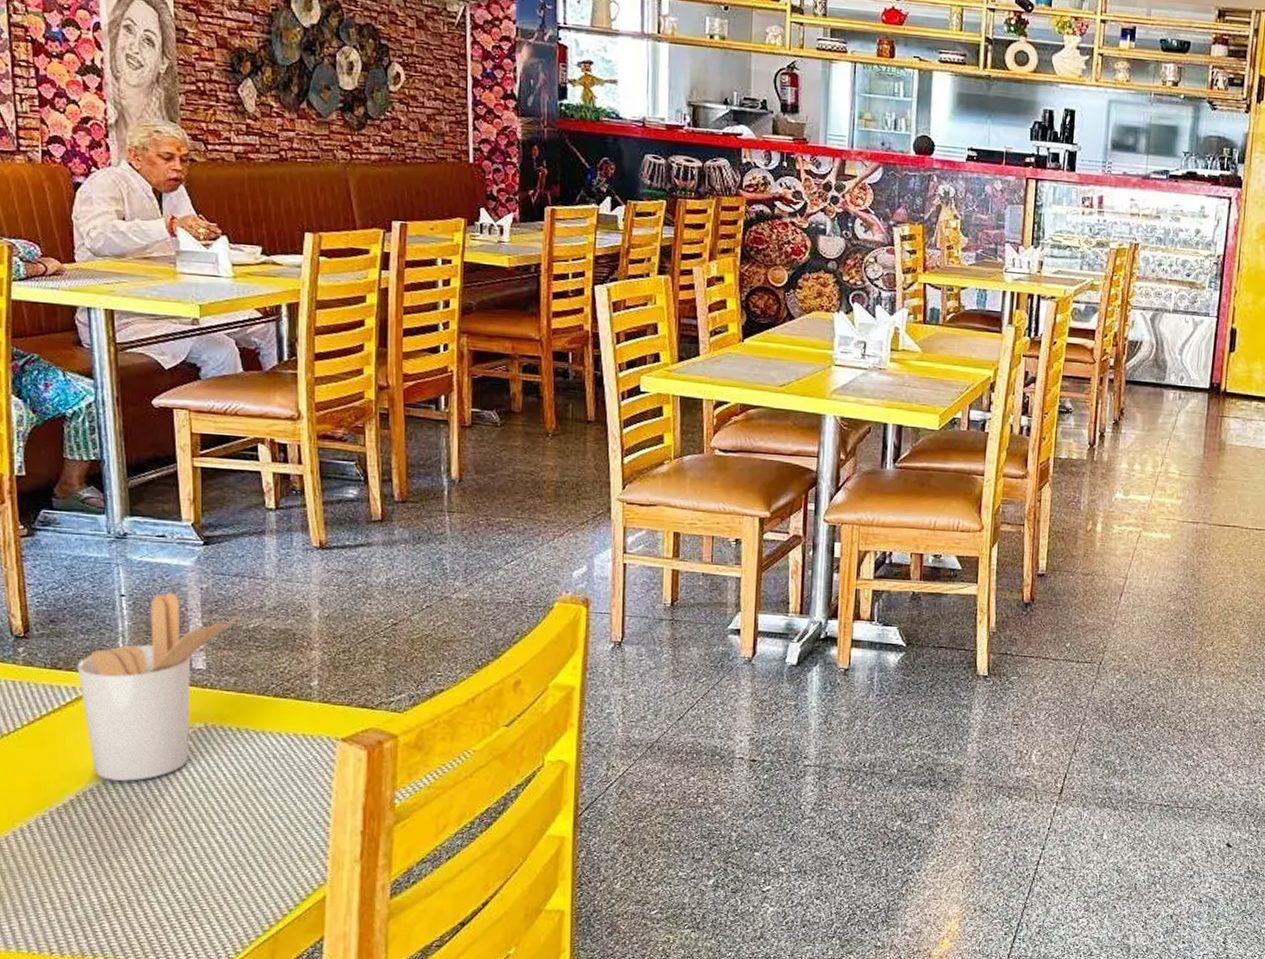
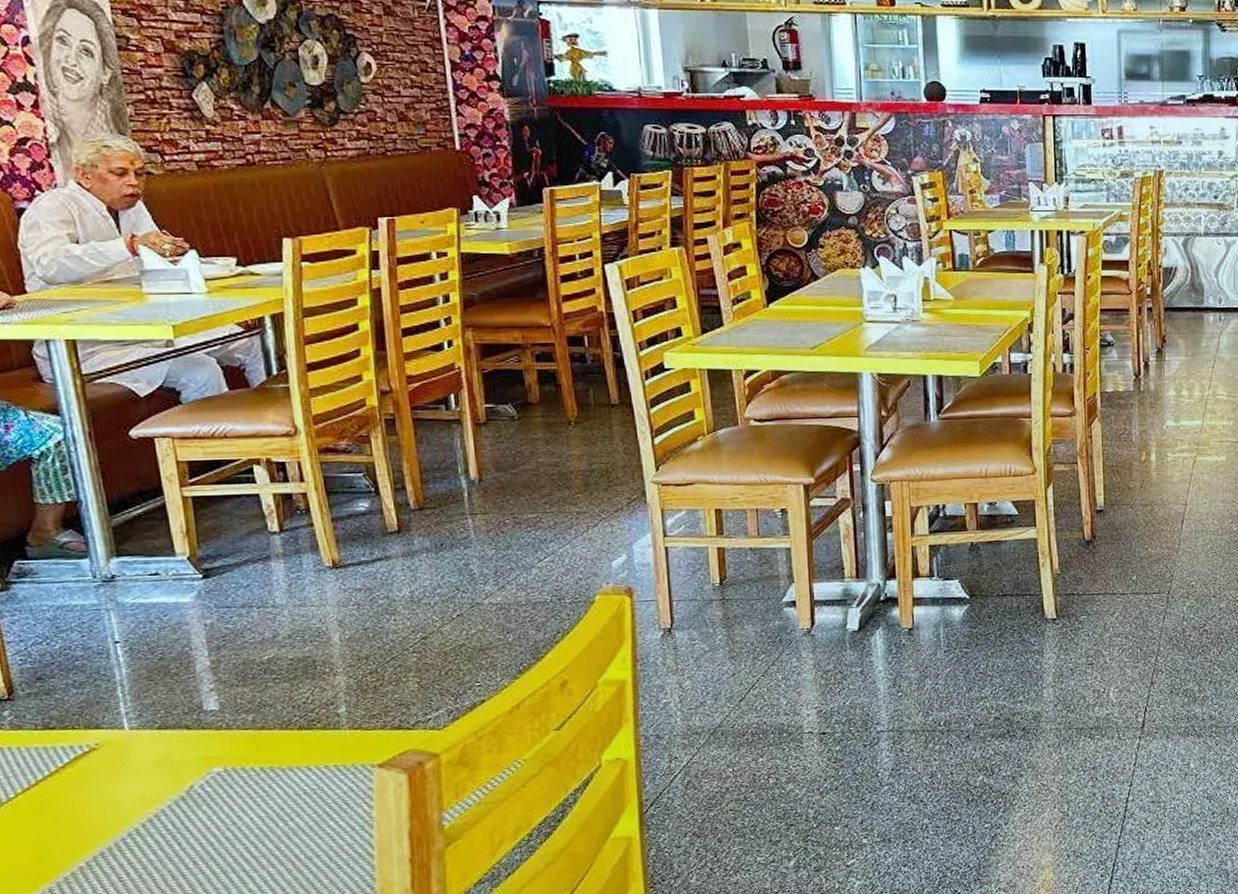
utensil holder: present [77,592,241,782] -> none [72,633,253,841]

